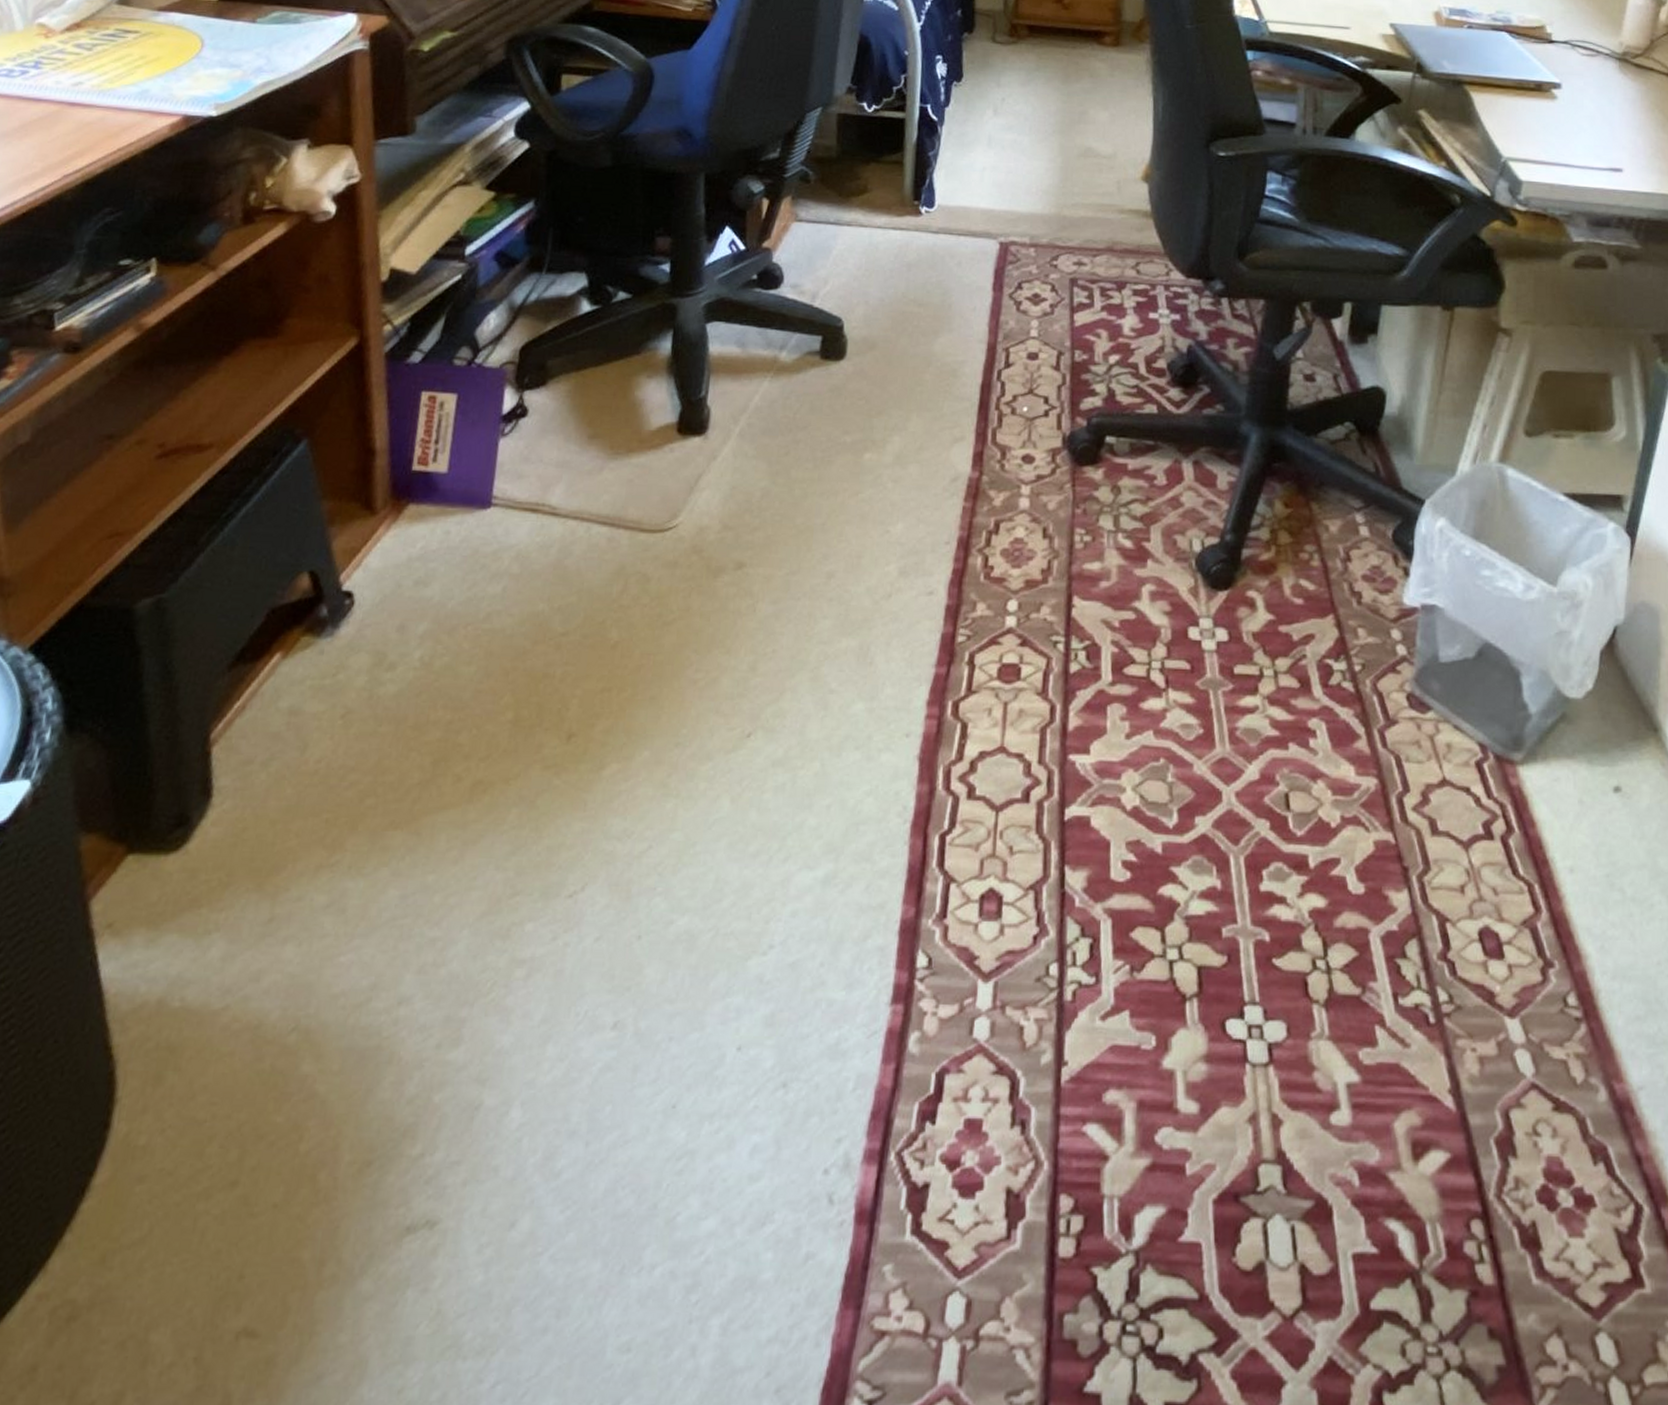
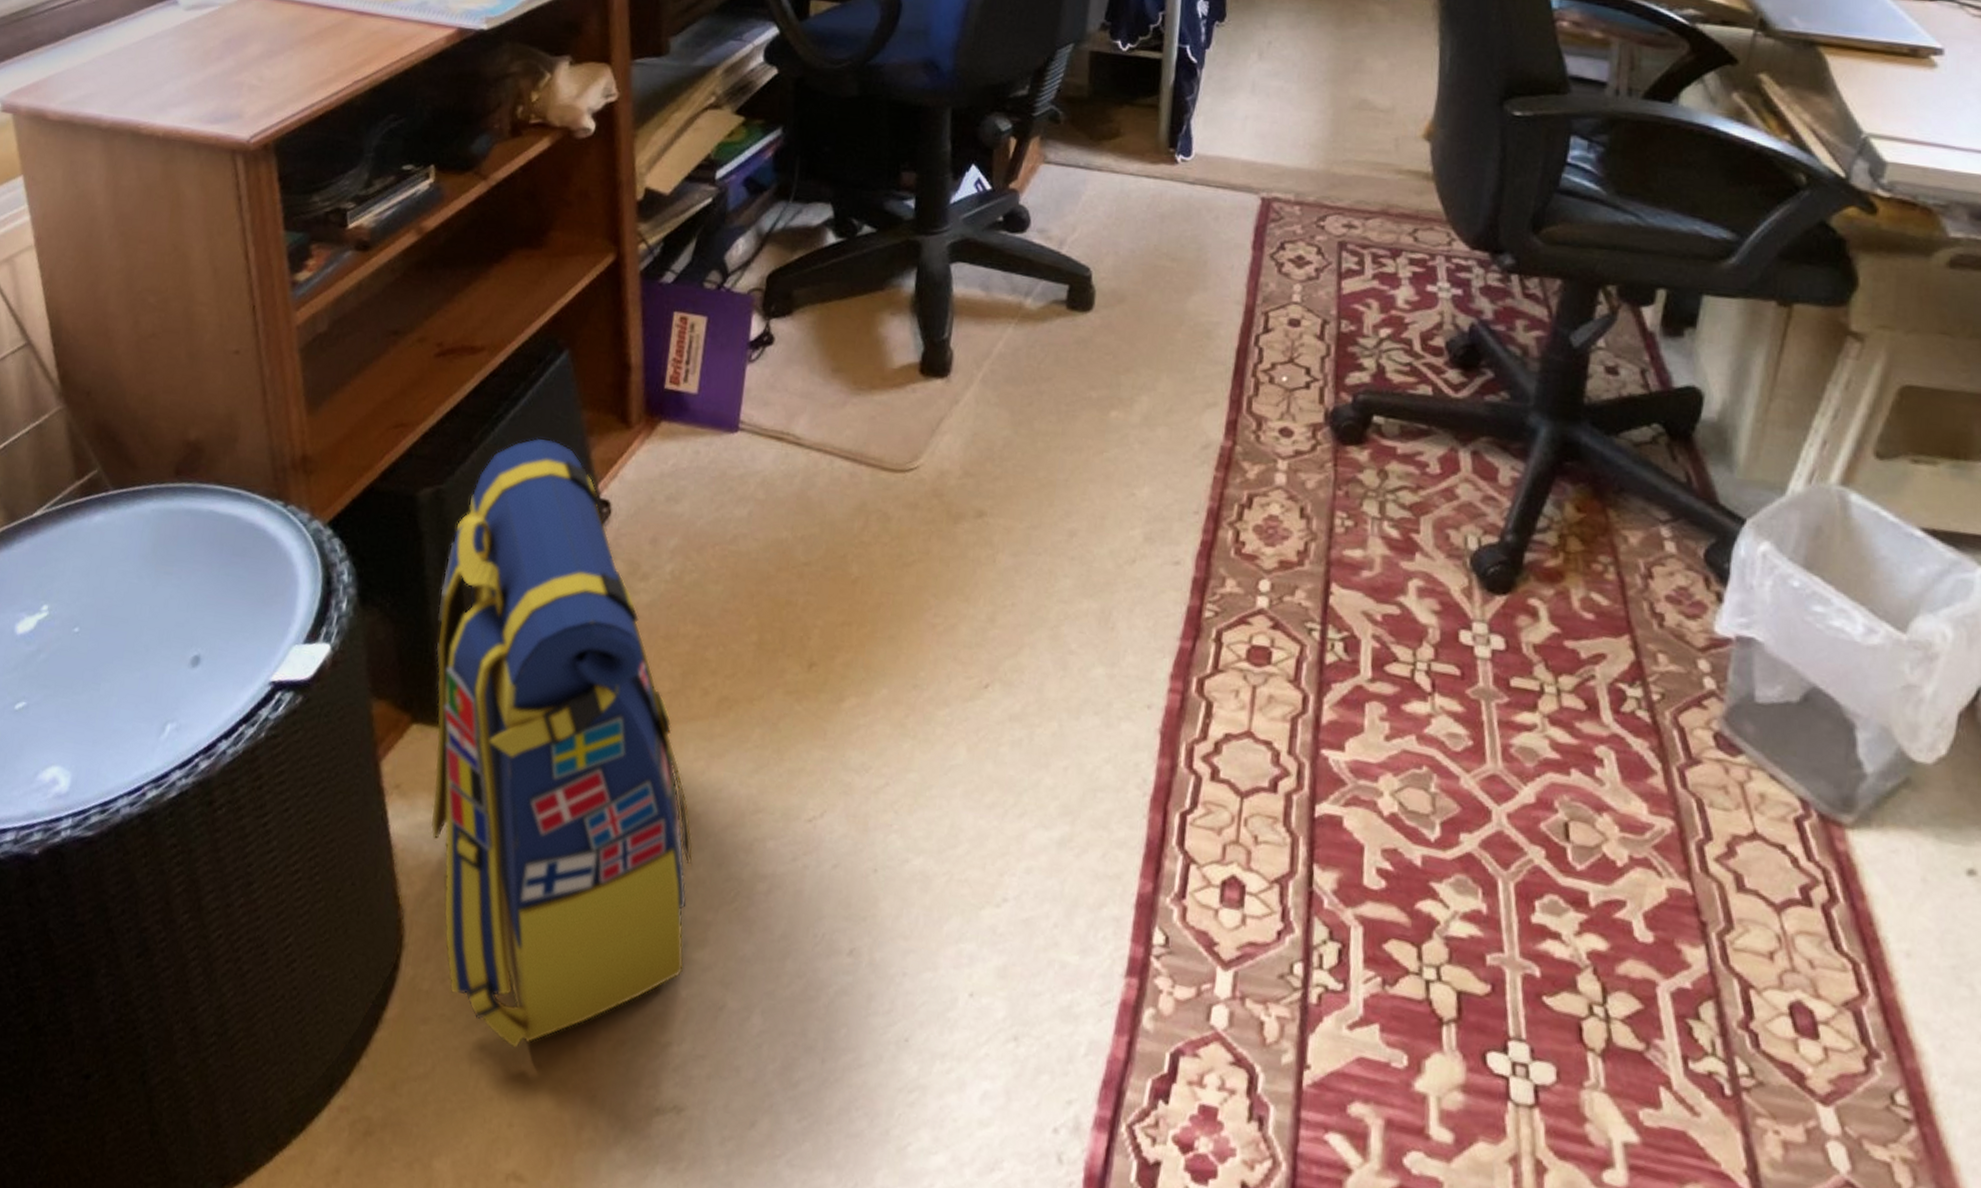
backpack: none [148,533,446,1191] -> present [430,437,693,1048]

